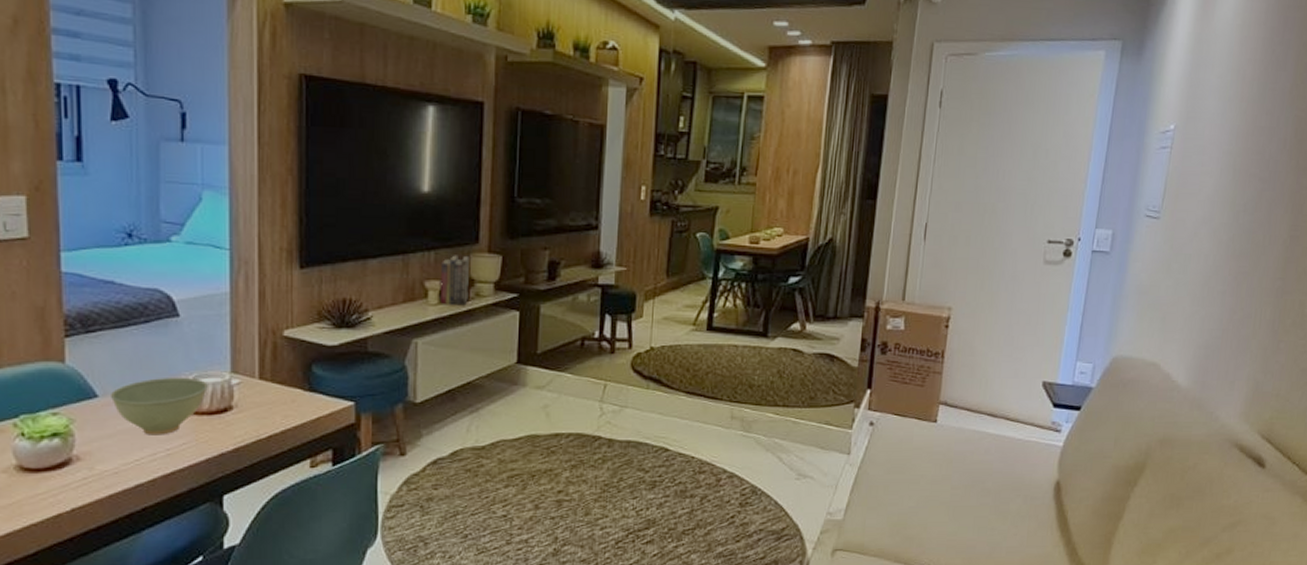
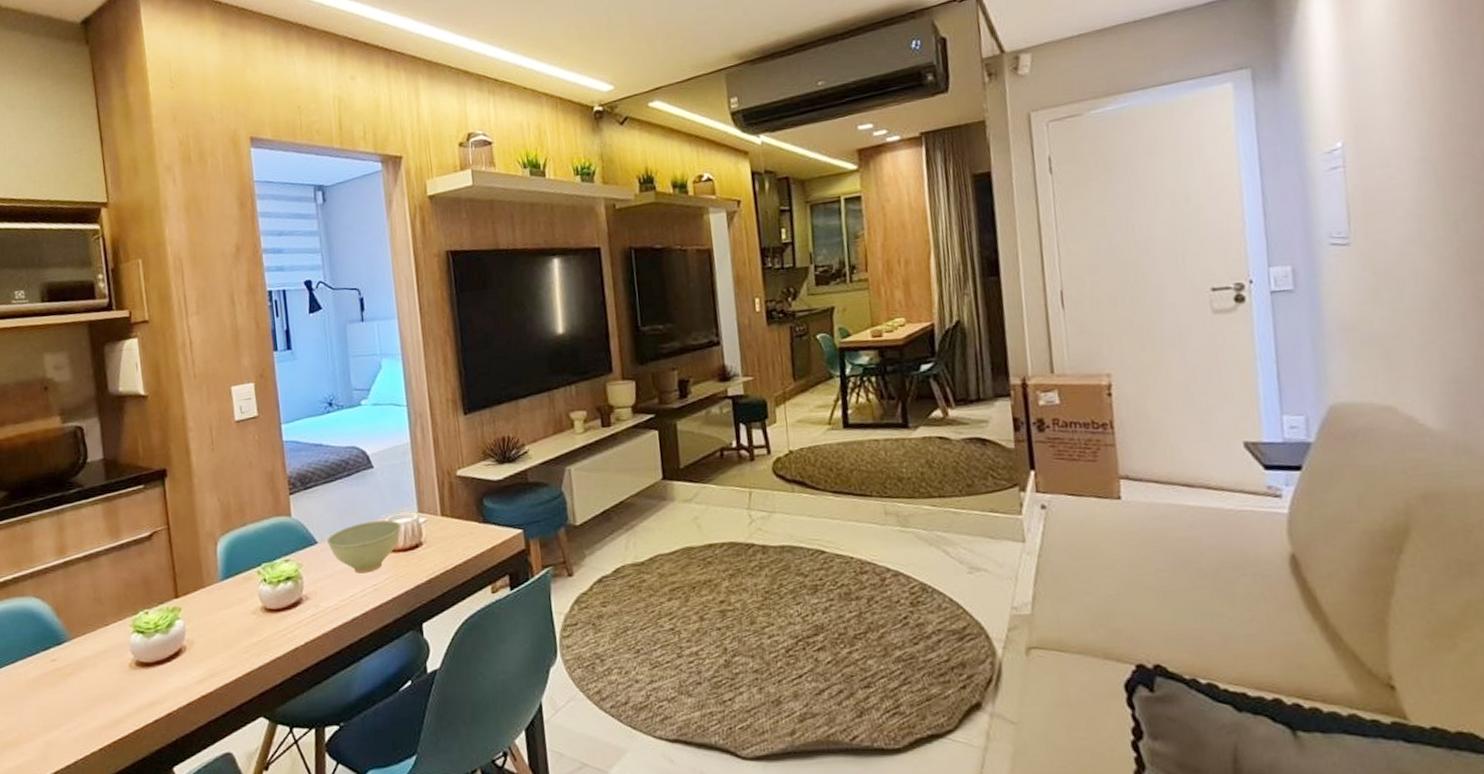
books: present [440,255,469,306] -> none [582,384,610,433]

